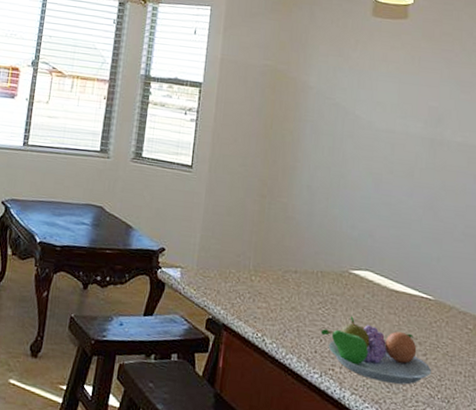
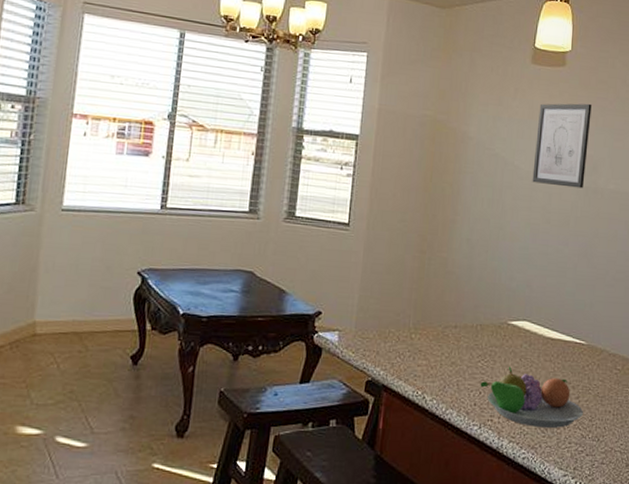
wall art: none [374,55,436,140] -> present [532,103,592,189]

